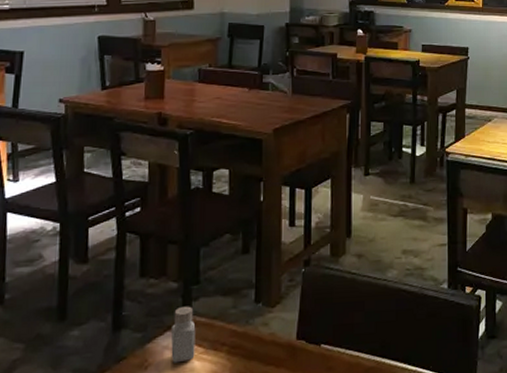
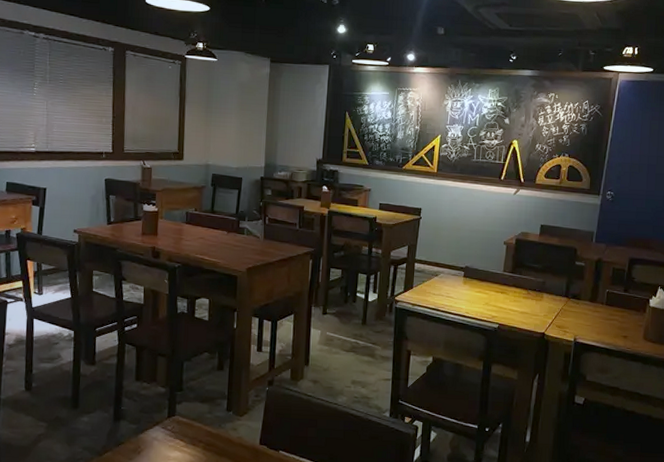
pepper shaker: present [171,306,196,363] -> none [158,407,179,452]

